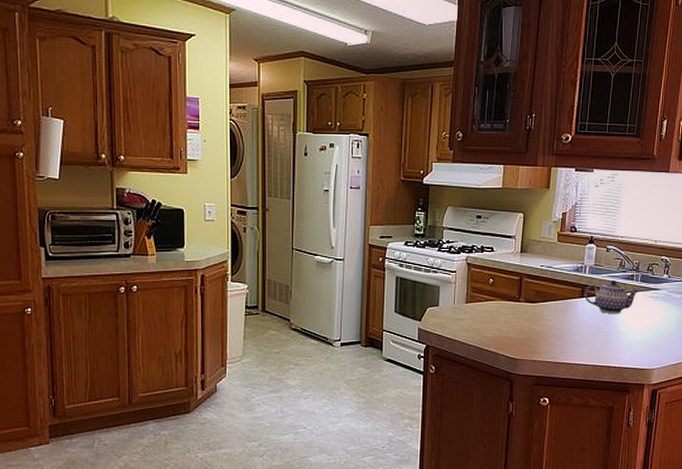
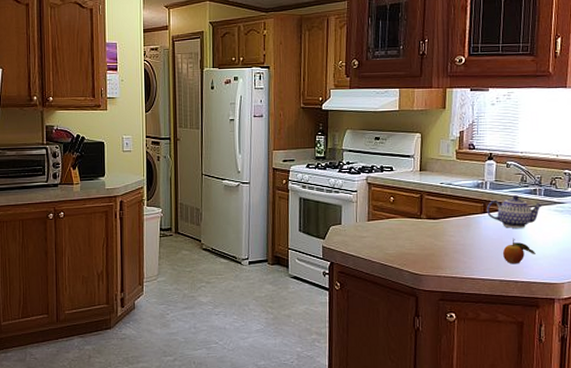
fruit: none [597,323,629,350] -> present [502,238,536,264]

